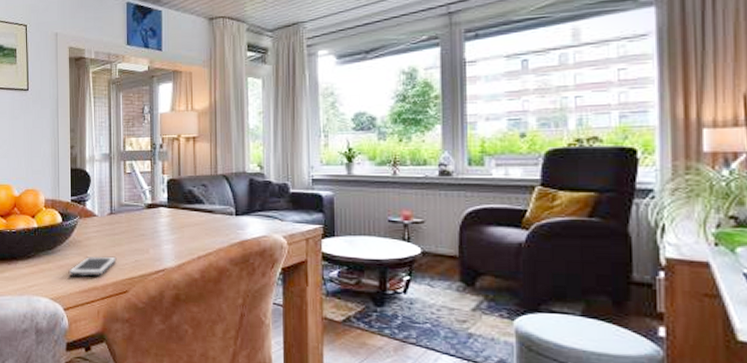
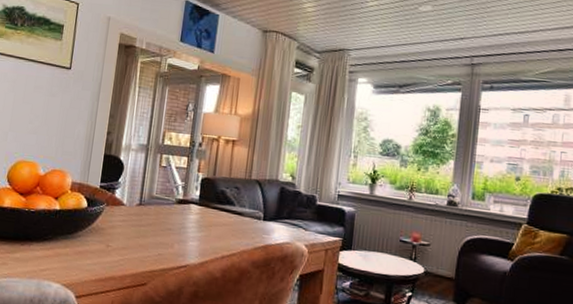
cell phone: present [68,256,117,277] -> none [86,245,140,266]

